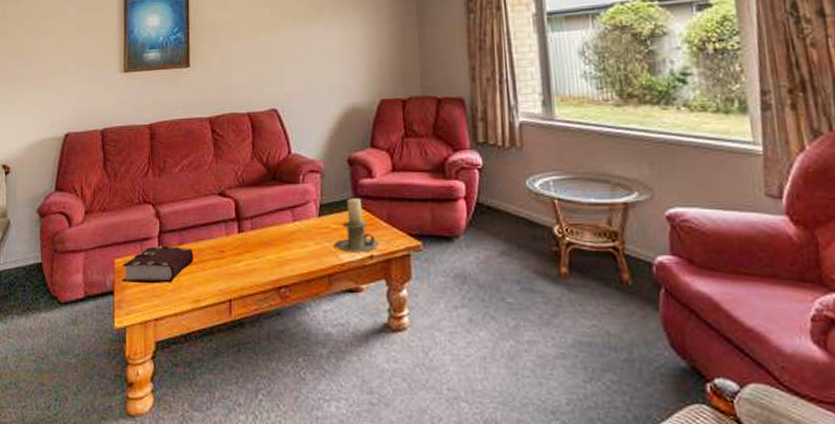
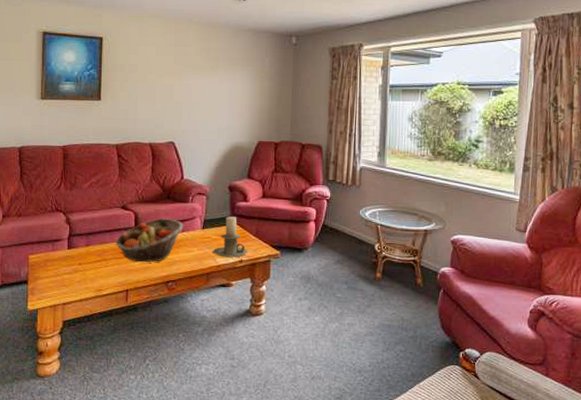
book: present [122,246,194,284] -> none [35,246,98,276]
fruit basket: none [214,205,295,263] -> present [116,218,184,263]

